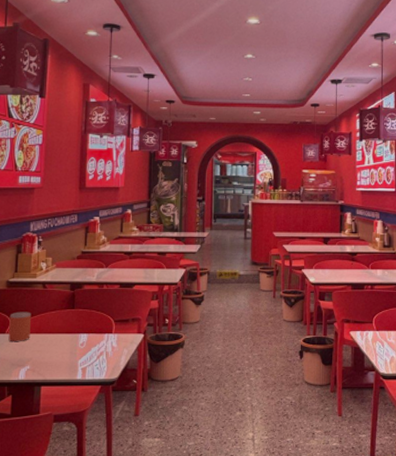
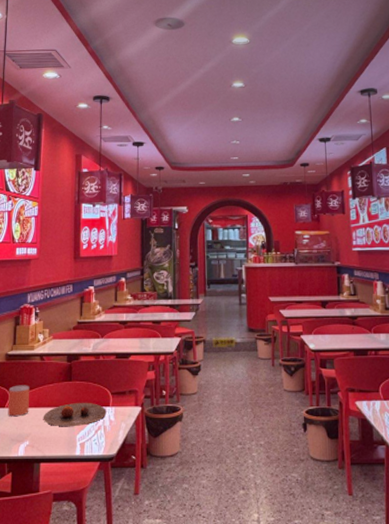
plate: none [44,329,109,353] -> present [43,402,107,427]

